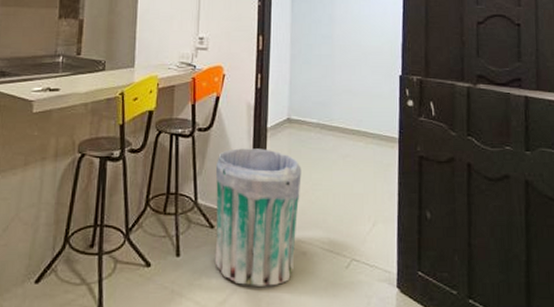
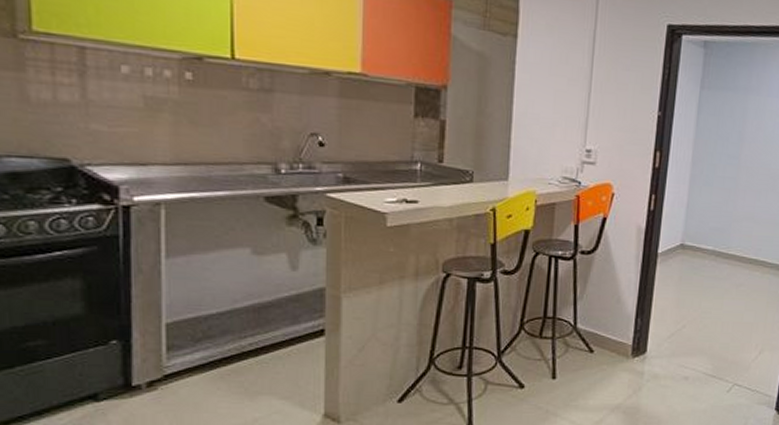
trash can: present [214,148,301,286] -> none [592,273,691,408]

